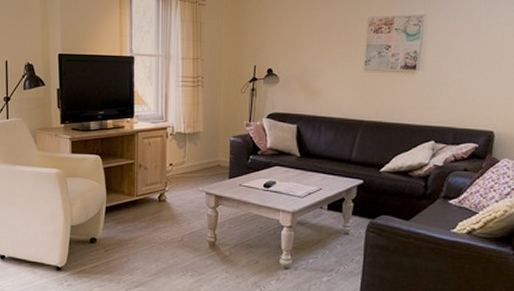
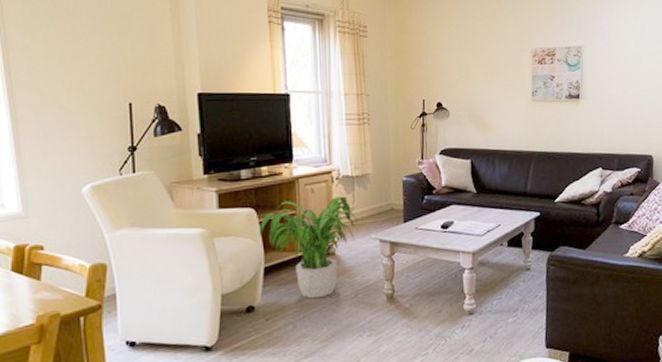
potted plant: none [103,151,188,238] -> present [259,196,359,299]

